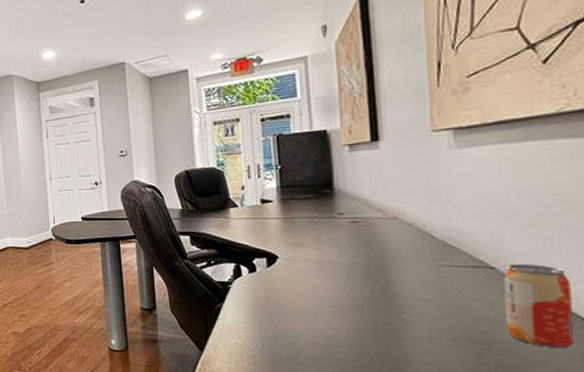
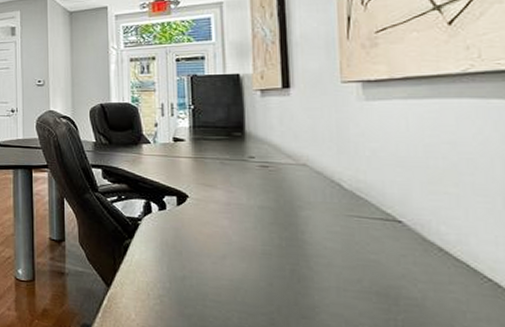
beverage can: present [504,263,574,349] -> none [411,218,480,309]

